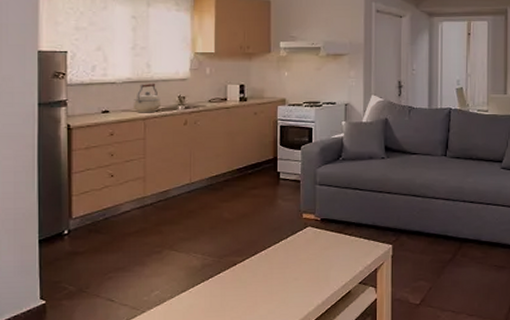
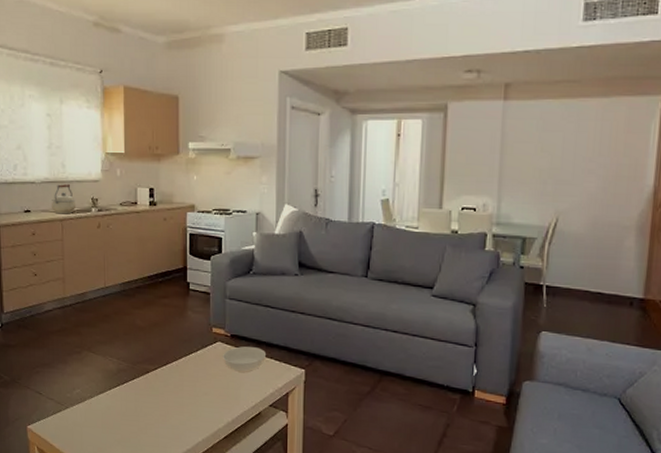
bowl: none [313,228,356,255] -> present [223,346,267,373]

